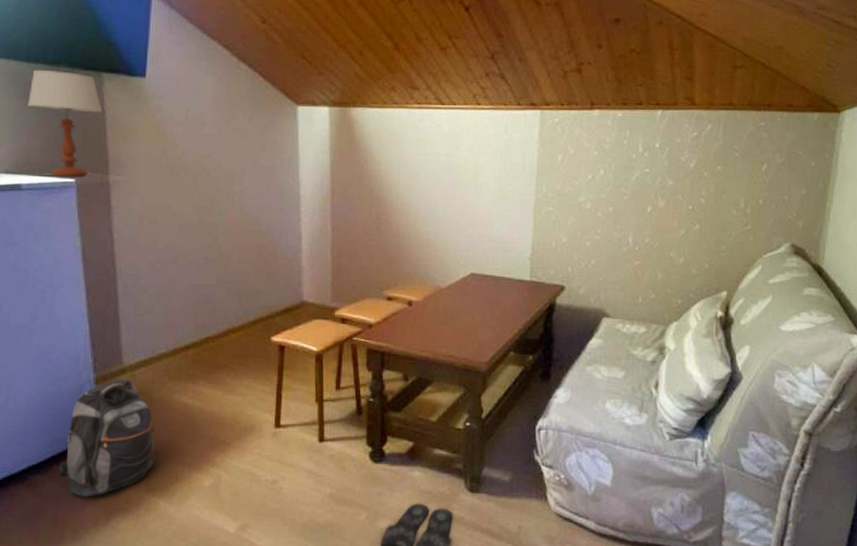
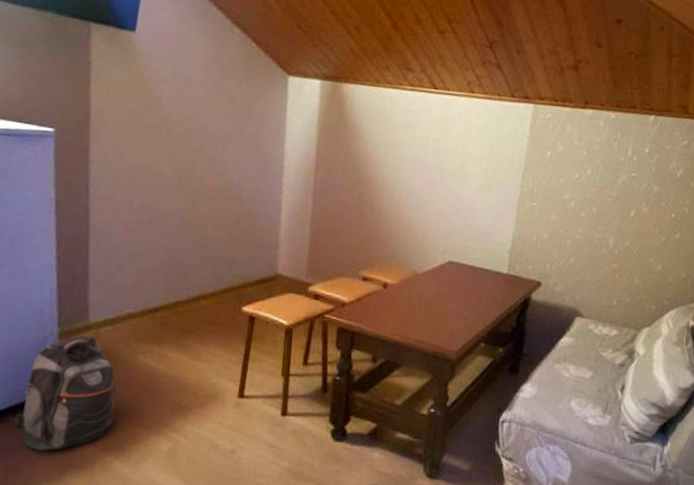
table lamp: present [28,69,102,178] -> none [11,12,88,128]

